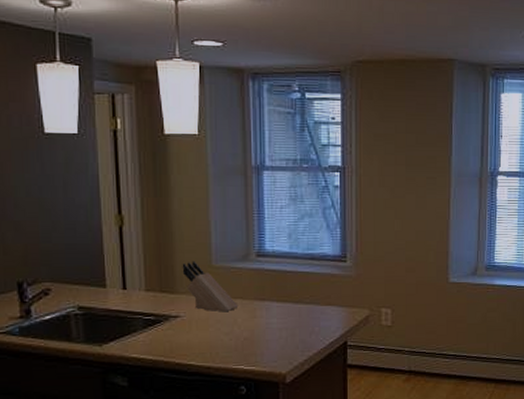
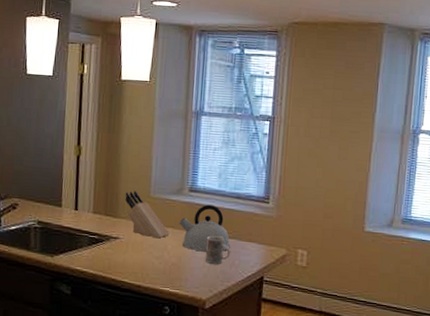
kettle: none [248,269,308,322] -> present [179,204,230,252]
mug: none [280,303,308,334] -> present [205,235,230,264]

